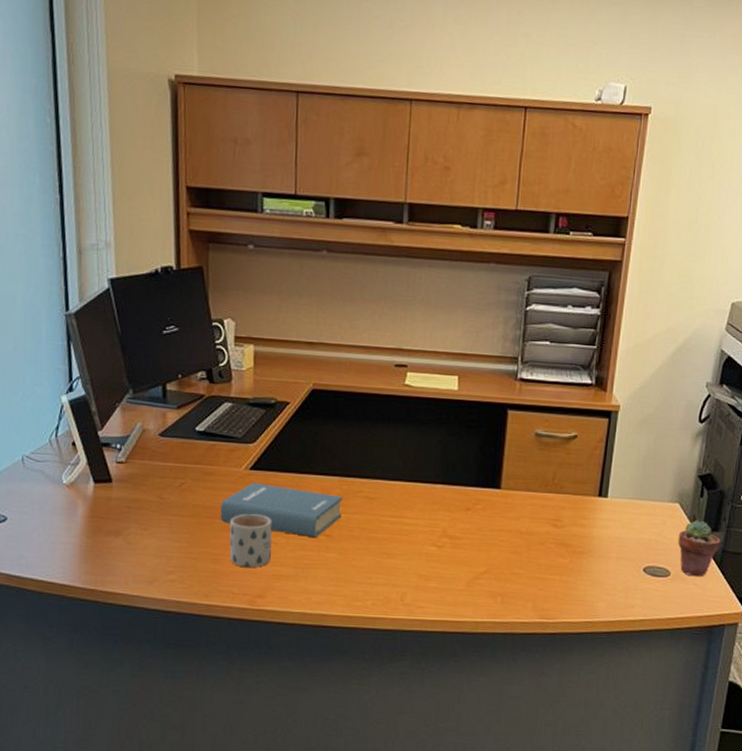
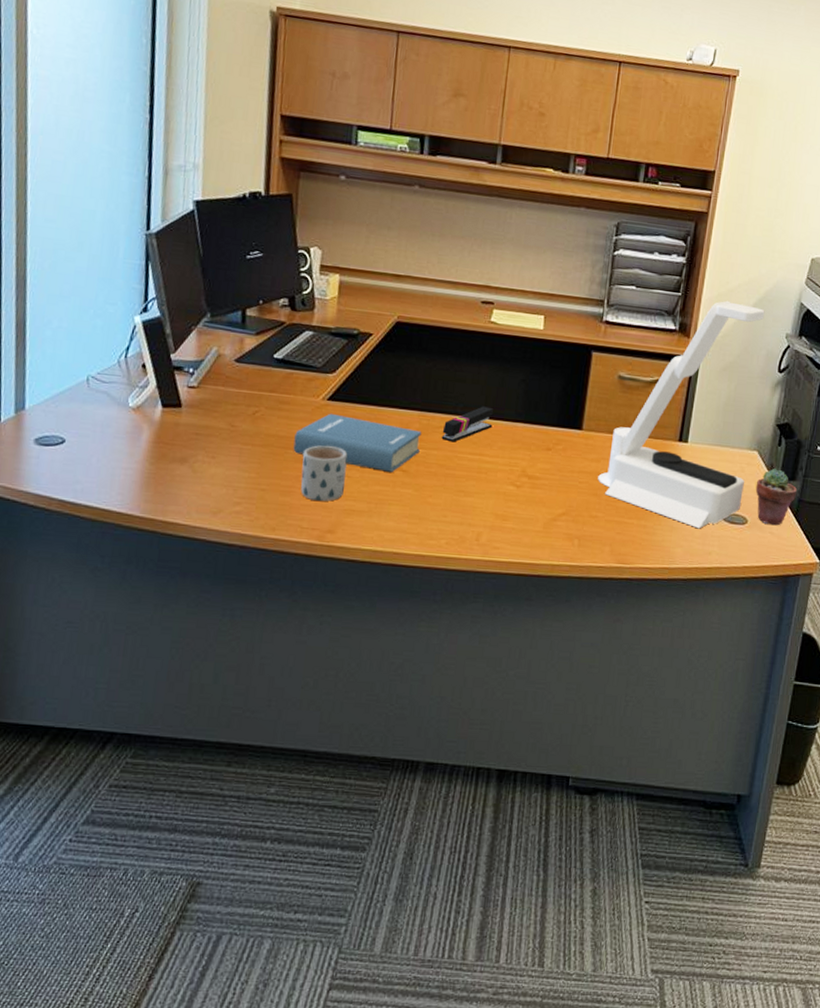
stapler: none [362,469,412,506] -> present [441,406,493,442]
desk lamp: none [518,351,684,583] -> present [598,300,765,529]

